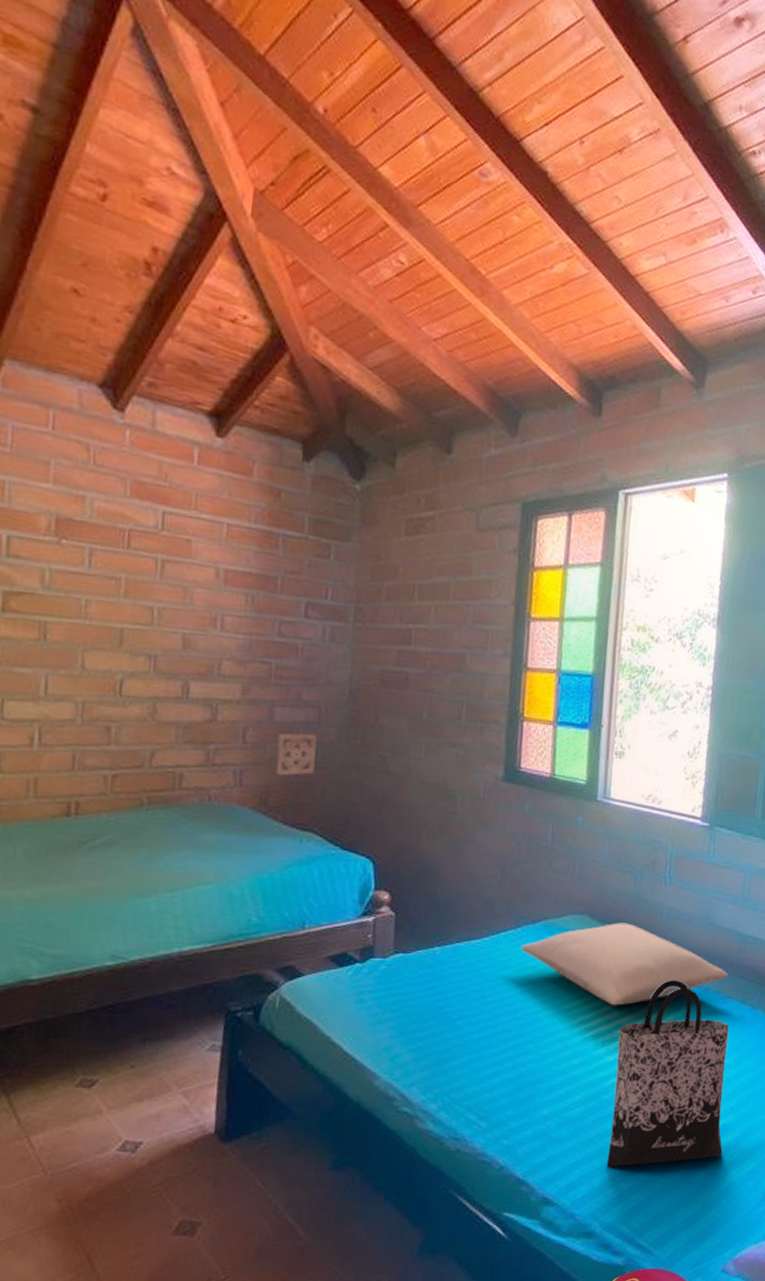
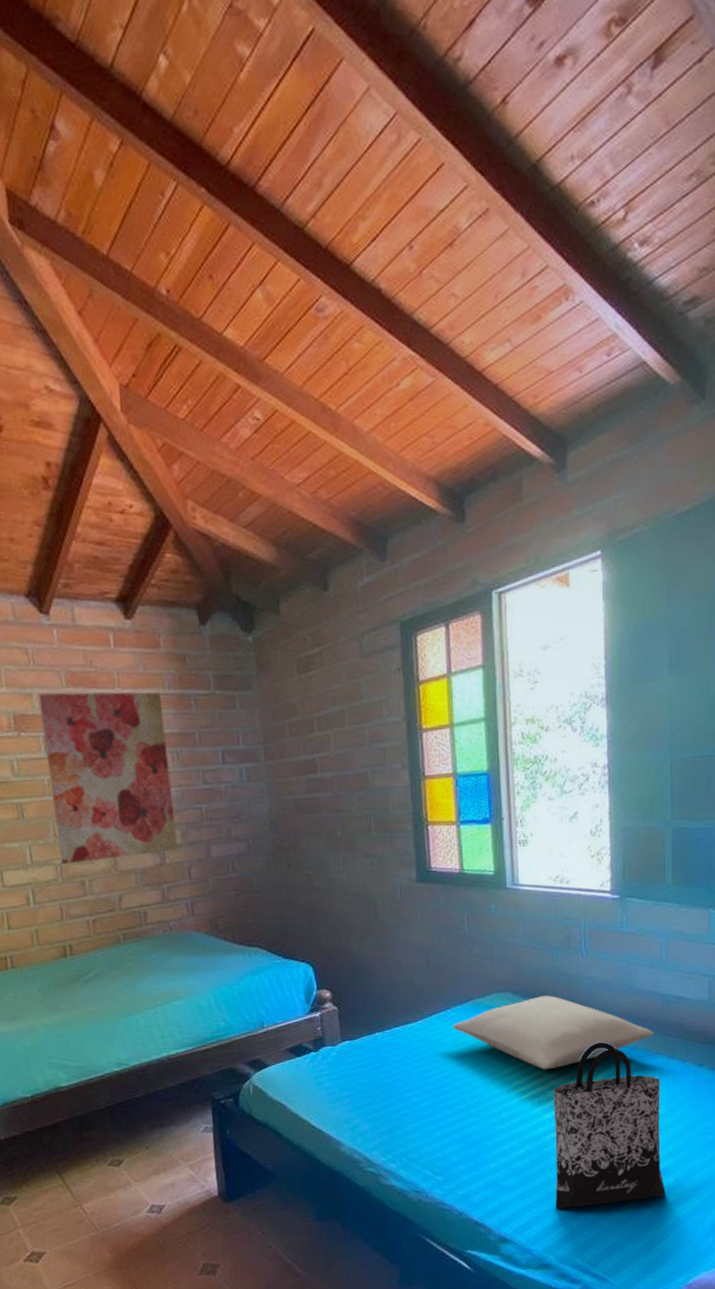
wall art: none [84,498,244,707] -> present [38,692,177,865]
wall ornament: present [275,733,317,776] -> none [217,863,251,903]

